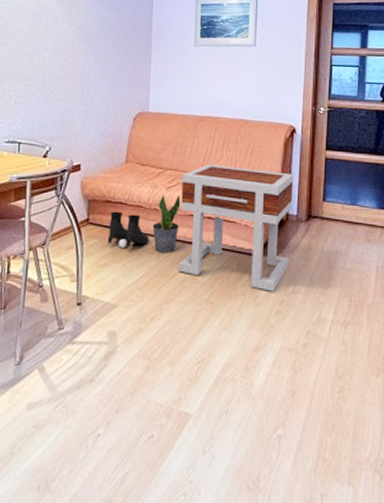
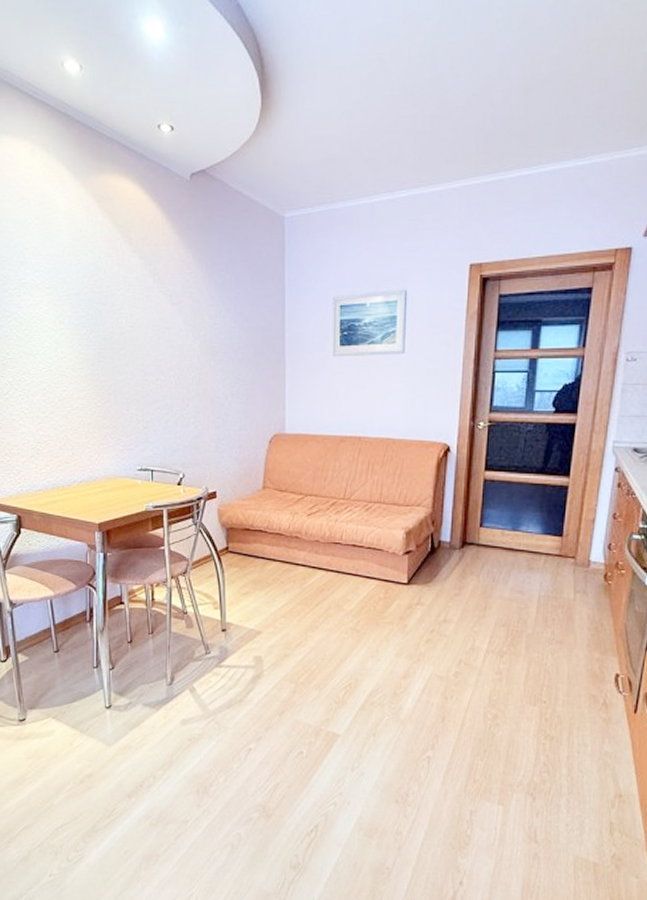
boots: present [107,211,149,248] -> none [248,539,291,576]
potted plant: present [152,194,181,253] -> none [294,521,323,582]
side table: present [178,164,293,292] -> none [322,489,446,621]

